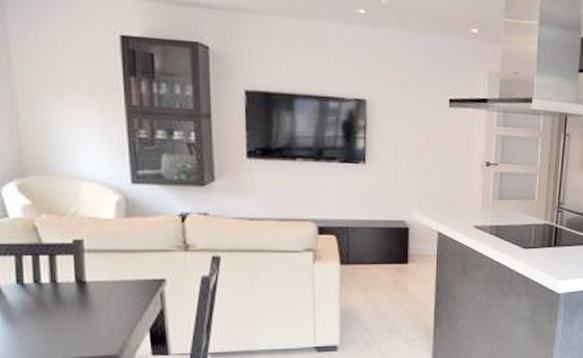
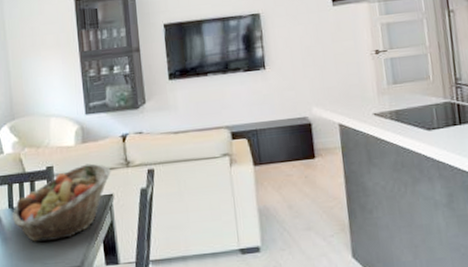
fruit basket: none [23,242,164,325] -> present [13,163,111,242]

